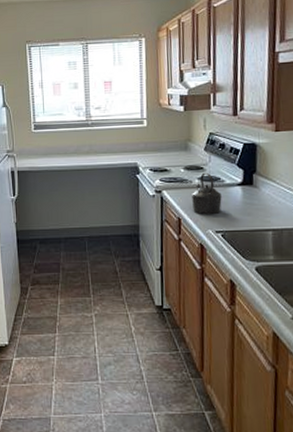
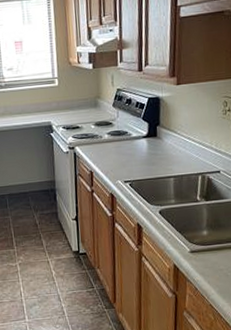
kettle: present [192,172,222,214] -> none [102,127,130,167]

